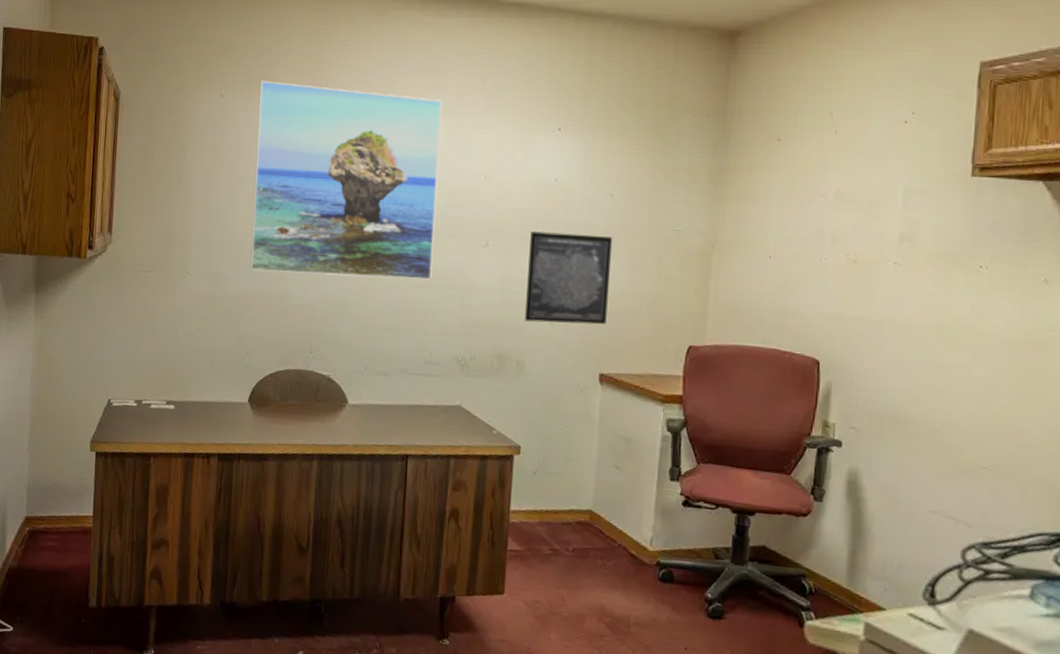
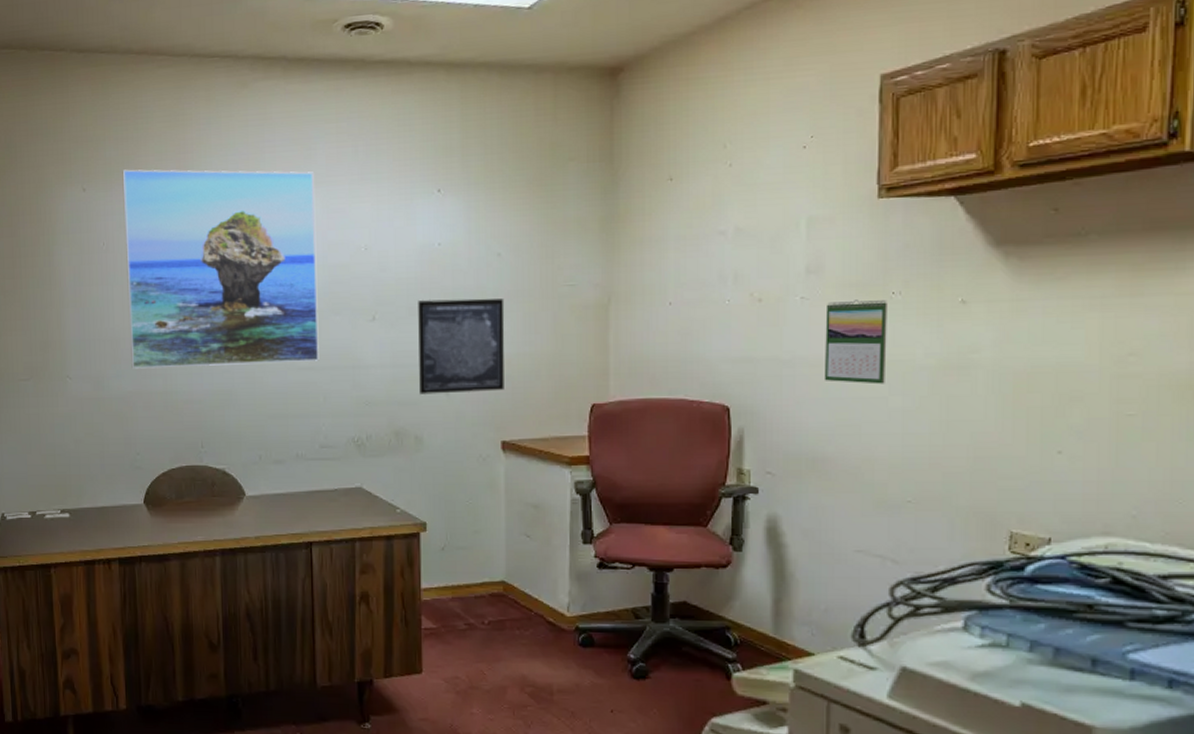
calendar: none [910,270,975,353] -> present [824,300,887,384]

